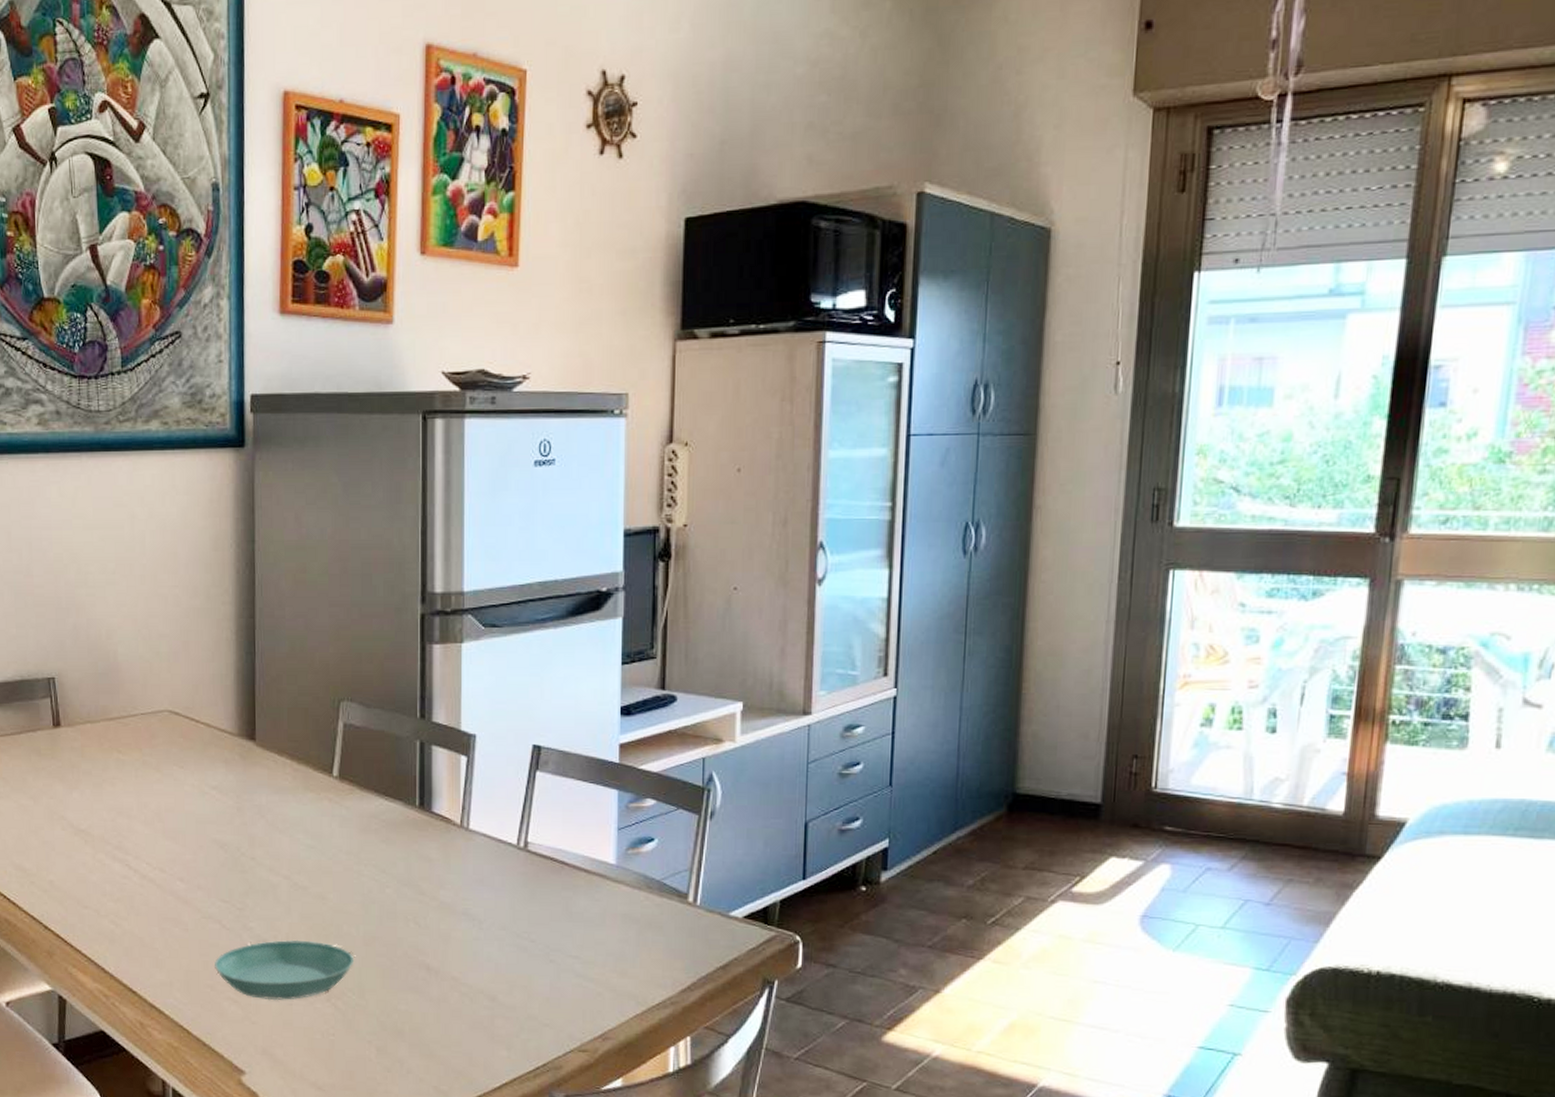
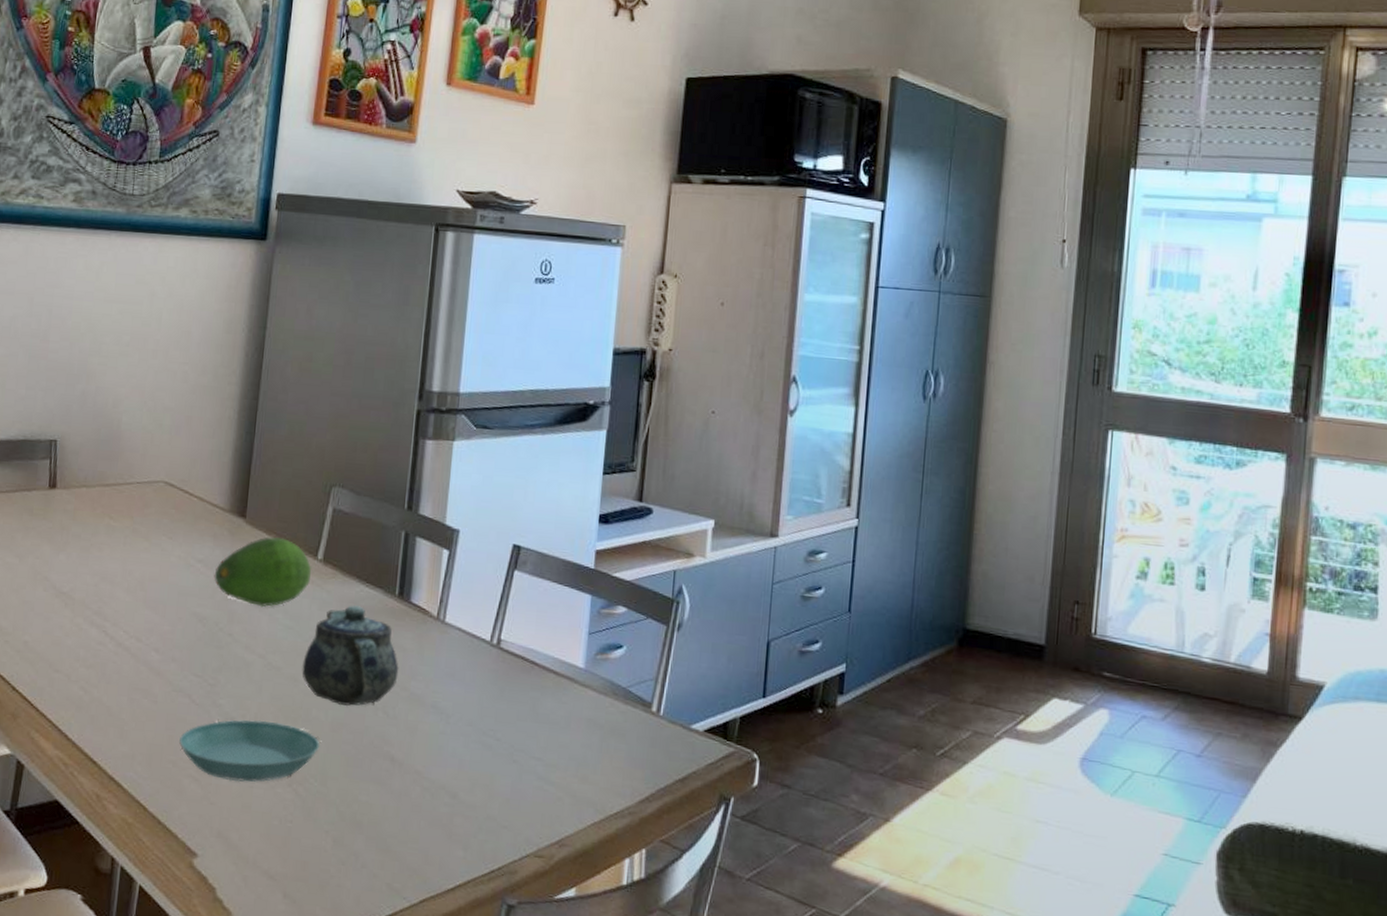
fruit: none [230,758,329,829] -> present [214,537,312,608]
teapot: none [329,818,426,919] -> present [302,604,399,706]

